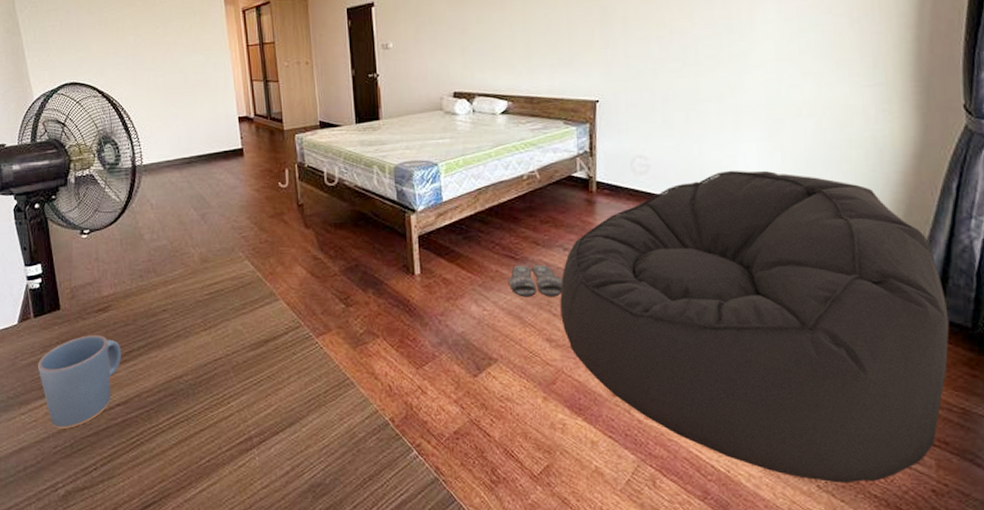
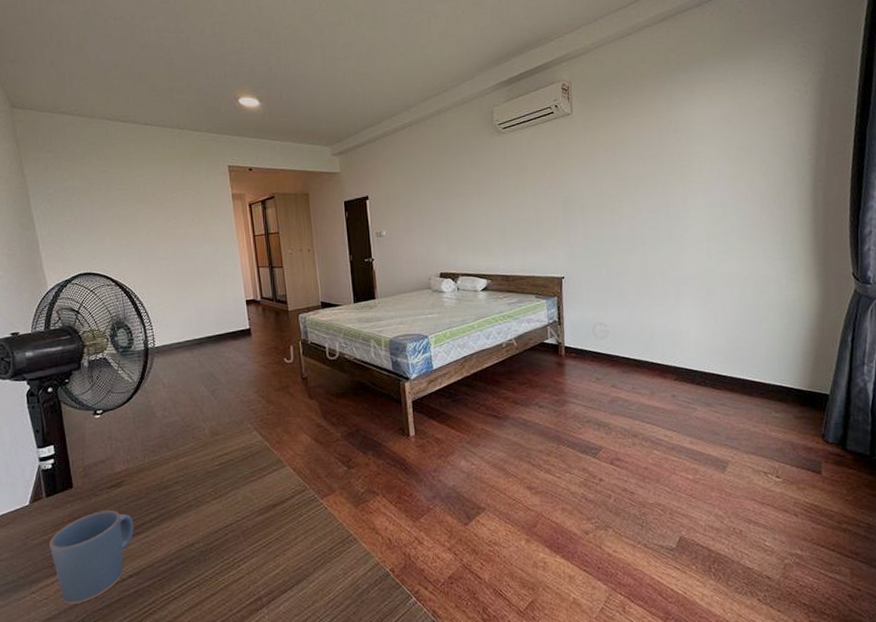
slippers: present [508,264,563,298] -> none [492,421,540,451]
bean bag chair: present [560,170,950,484] -> none [537,332,854,596]

